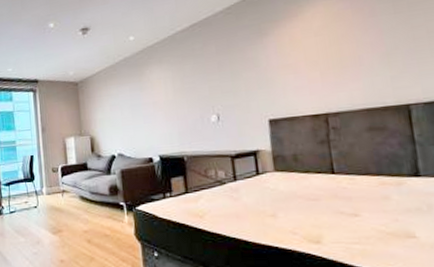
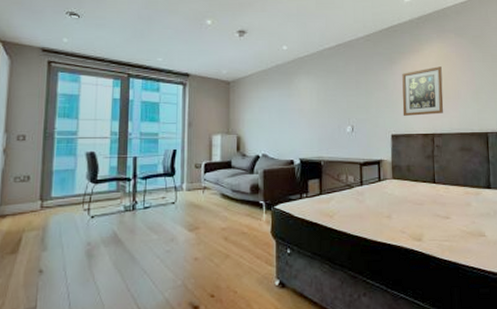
wall art: none [276,29,339,96] -> present [402,66,444,116]

